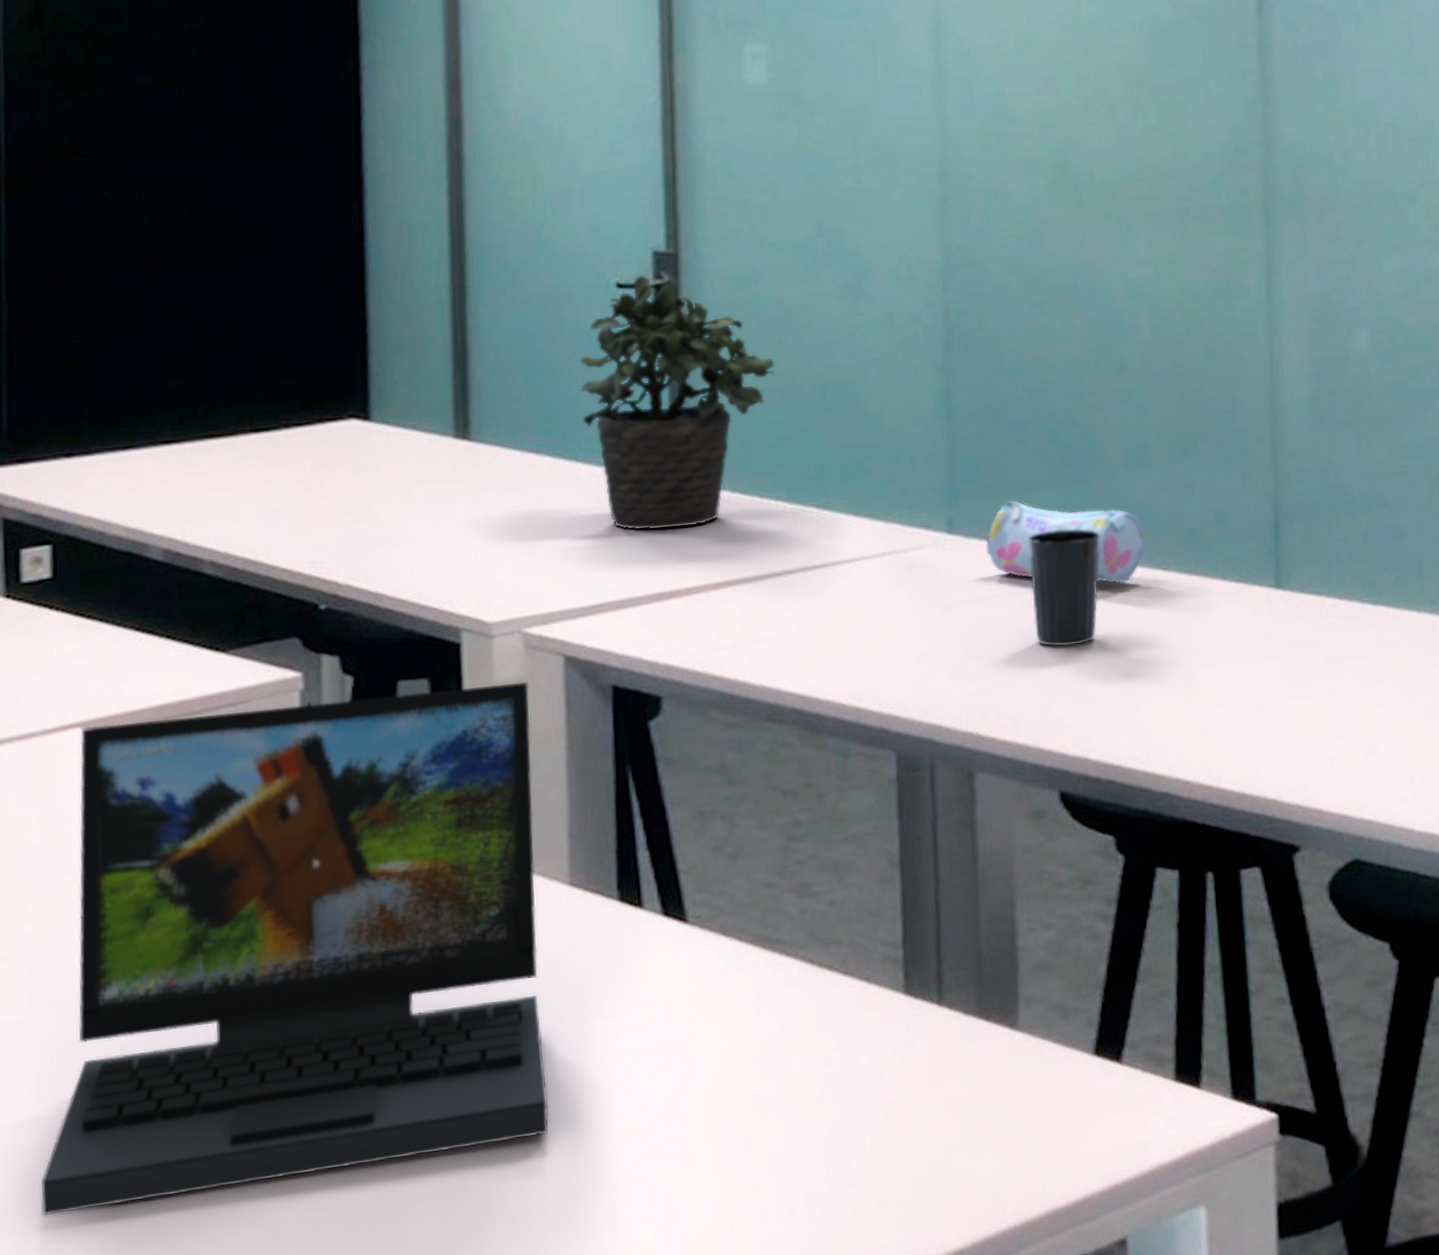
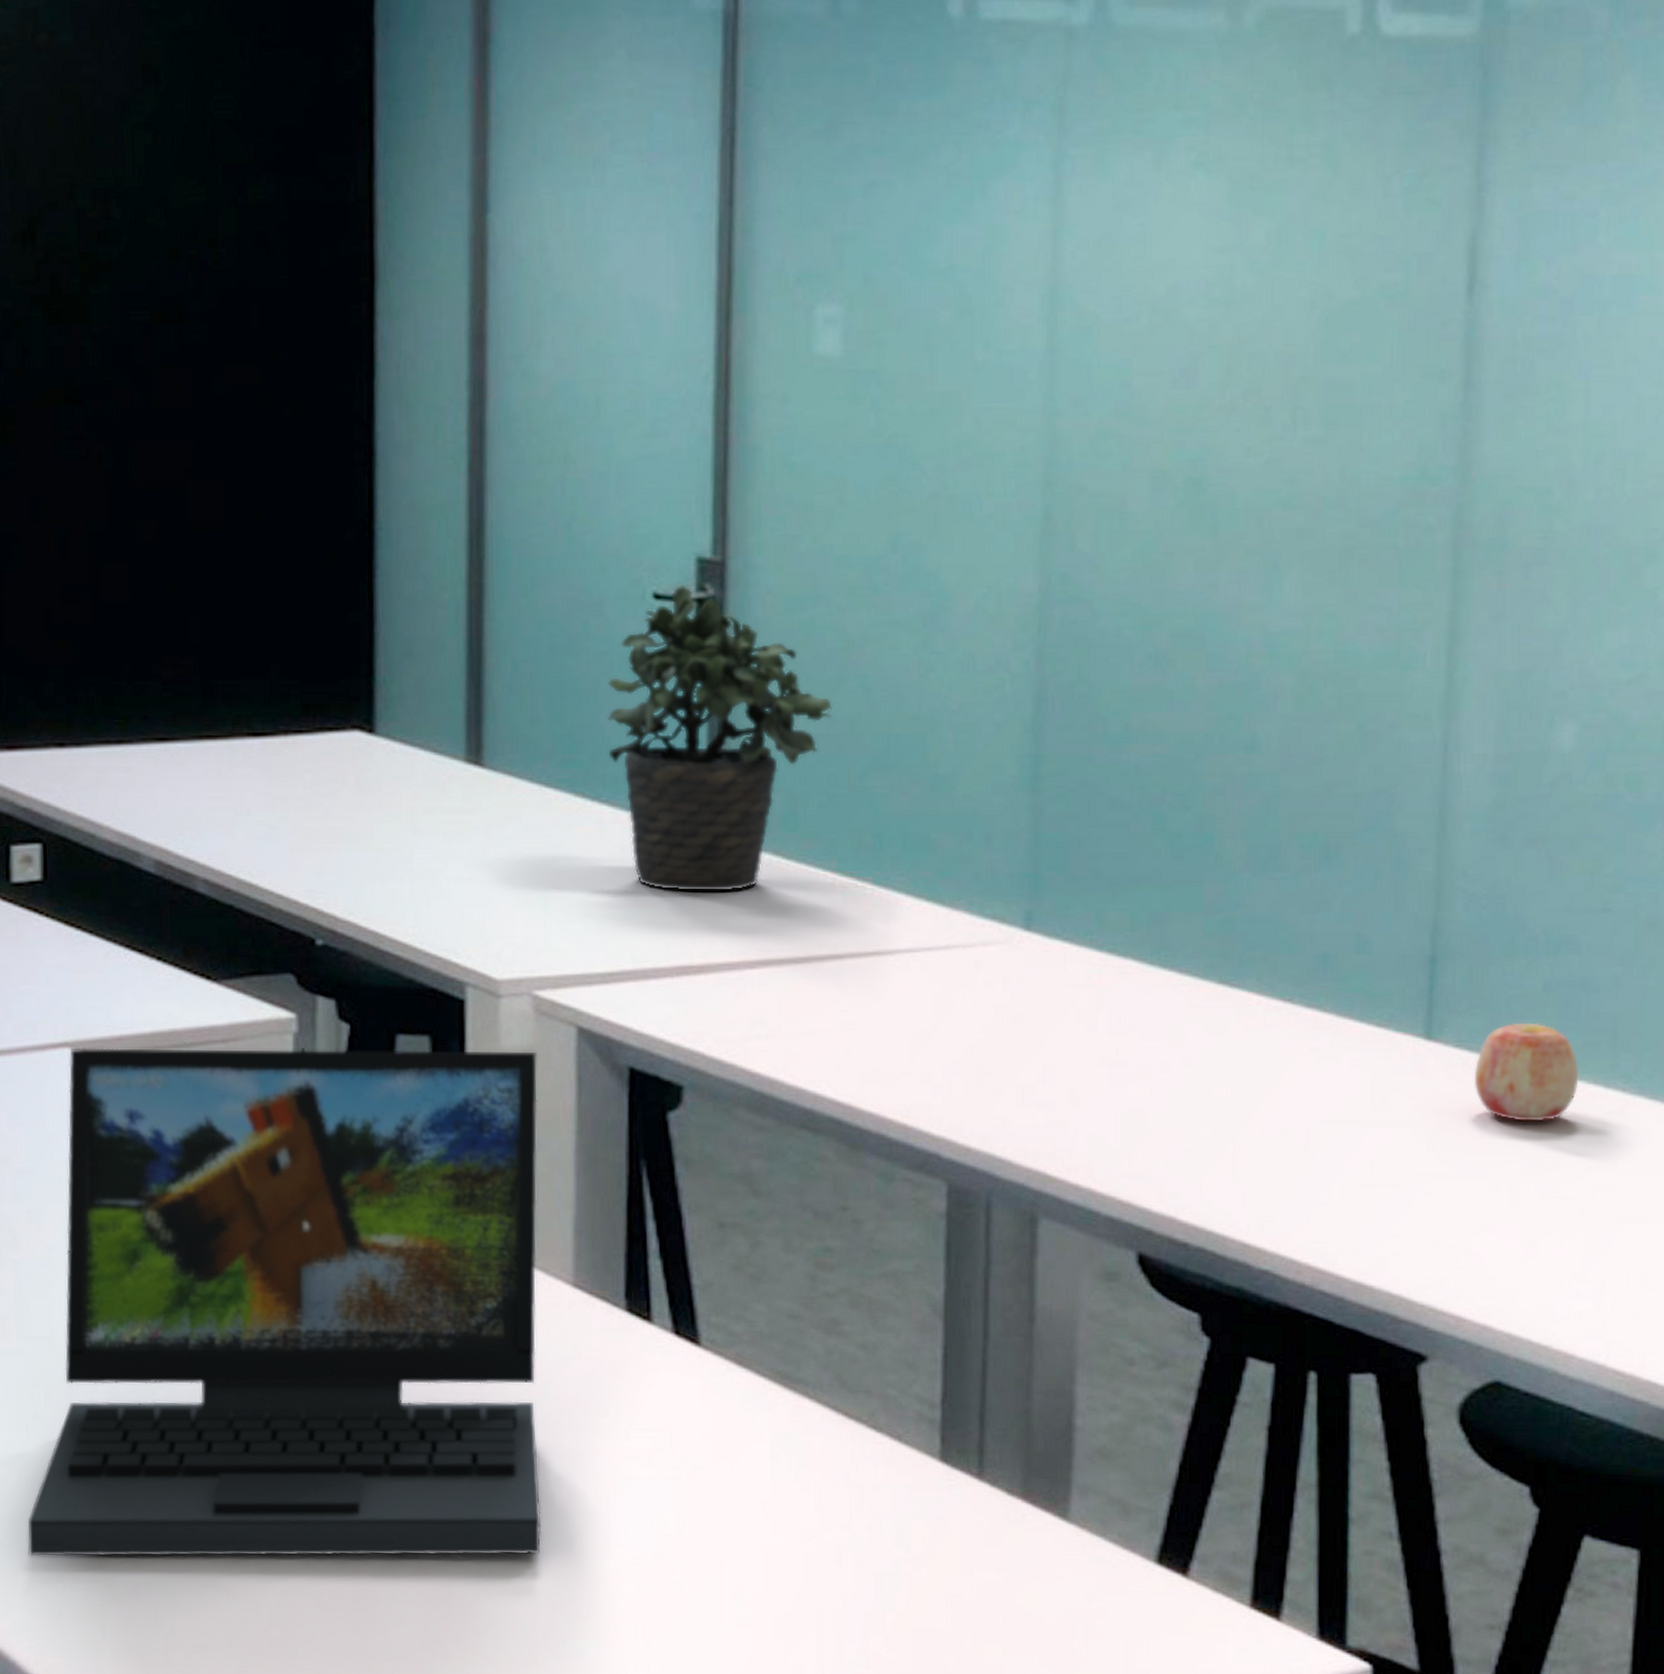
pencil case: present [986,500,1146,584] -> none [1070,897,1266,1013]
cup: present [1028,529,1100,647] -> none [1120,939,1210,1081]
apple: none [1315,566,1397,646] -> present [1474,1022,1579,1122]

